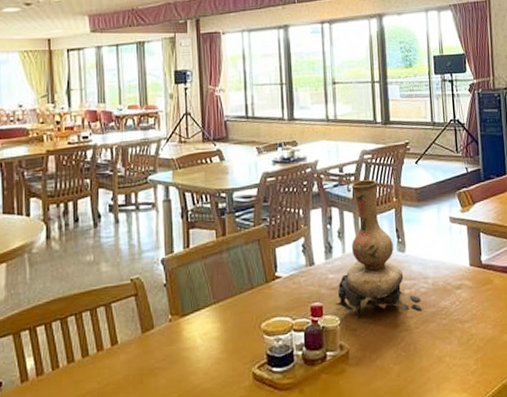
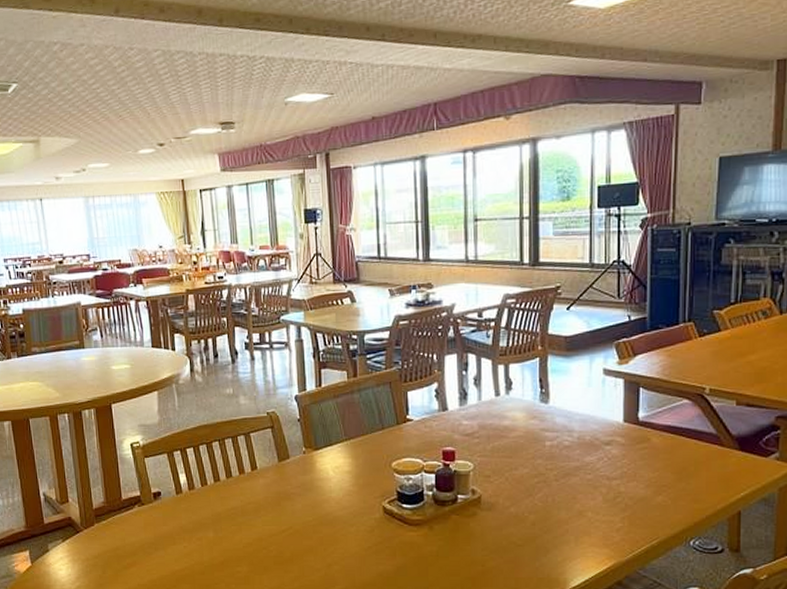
vase: present [335,180,423,320] -> none [468,326,565,467]

